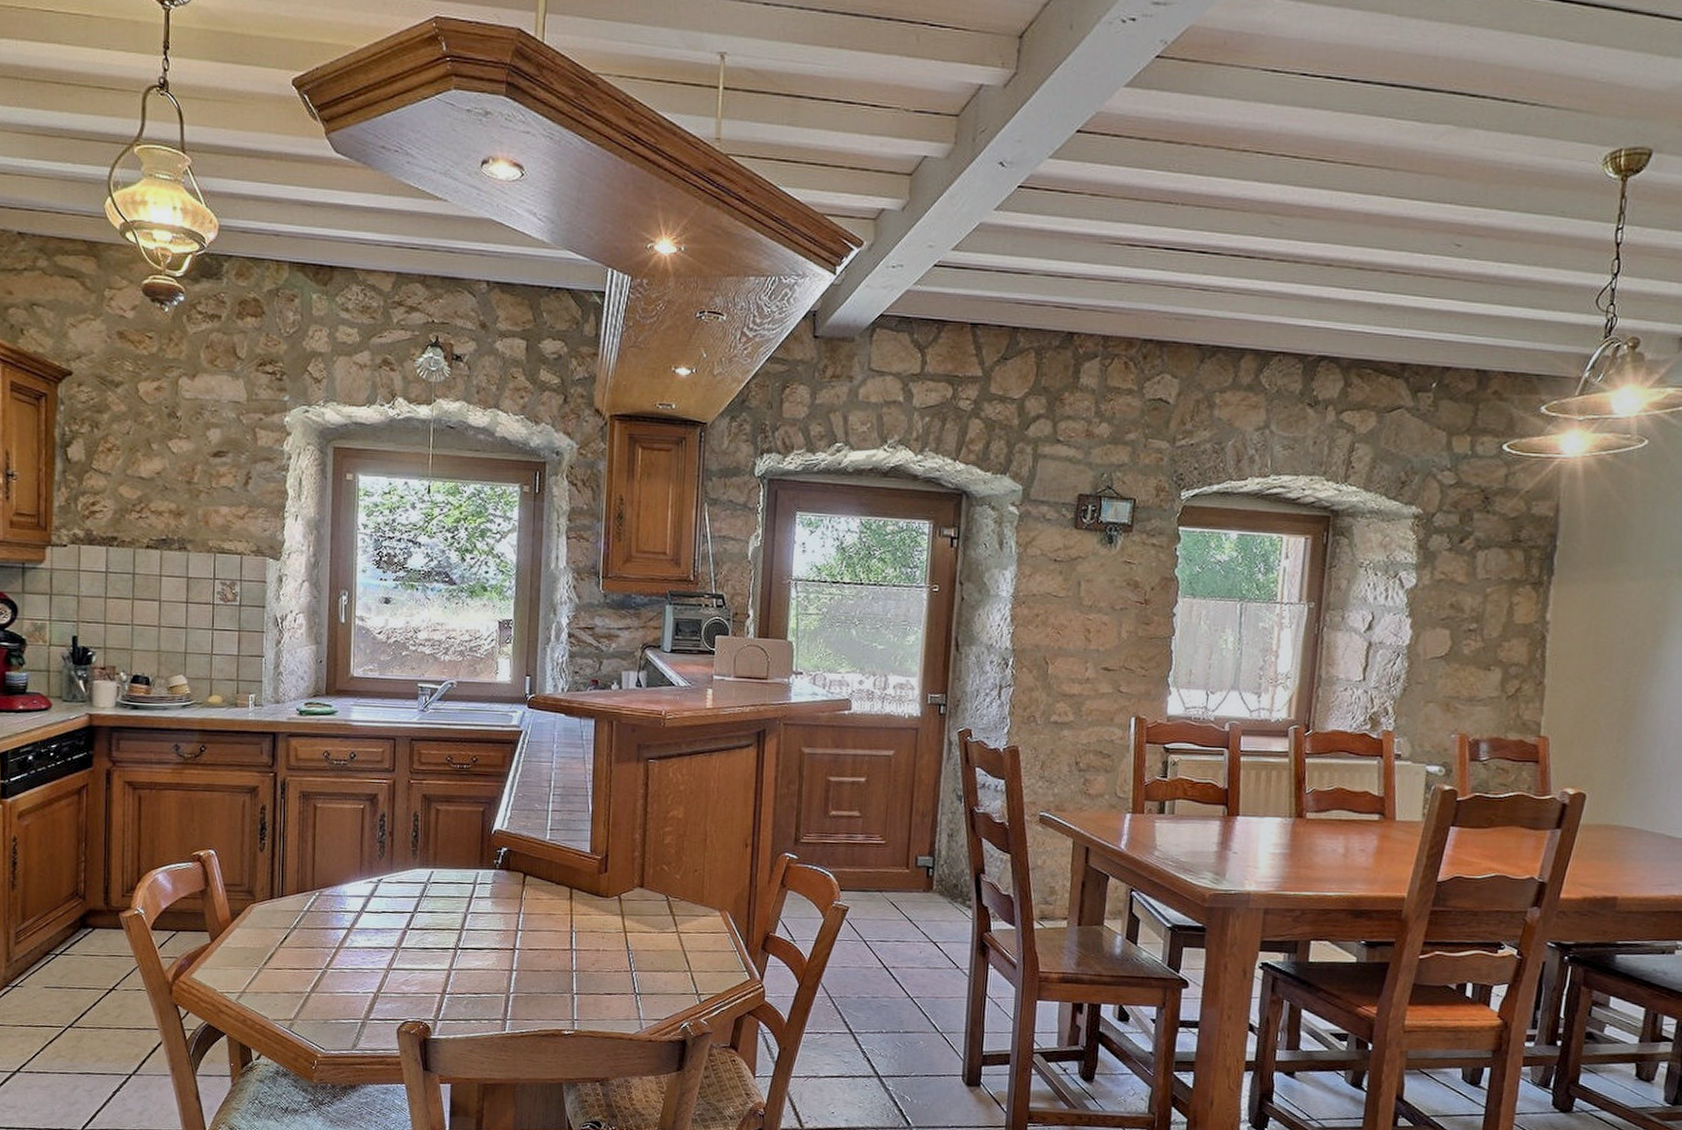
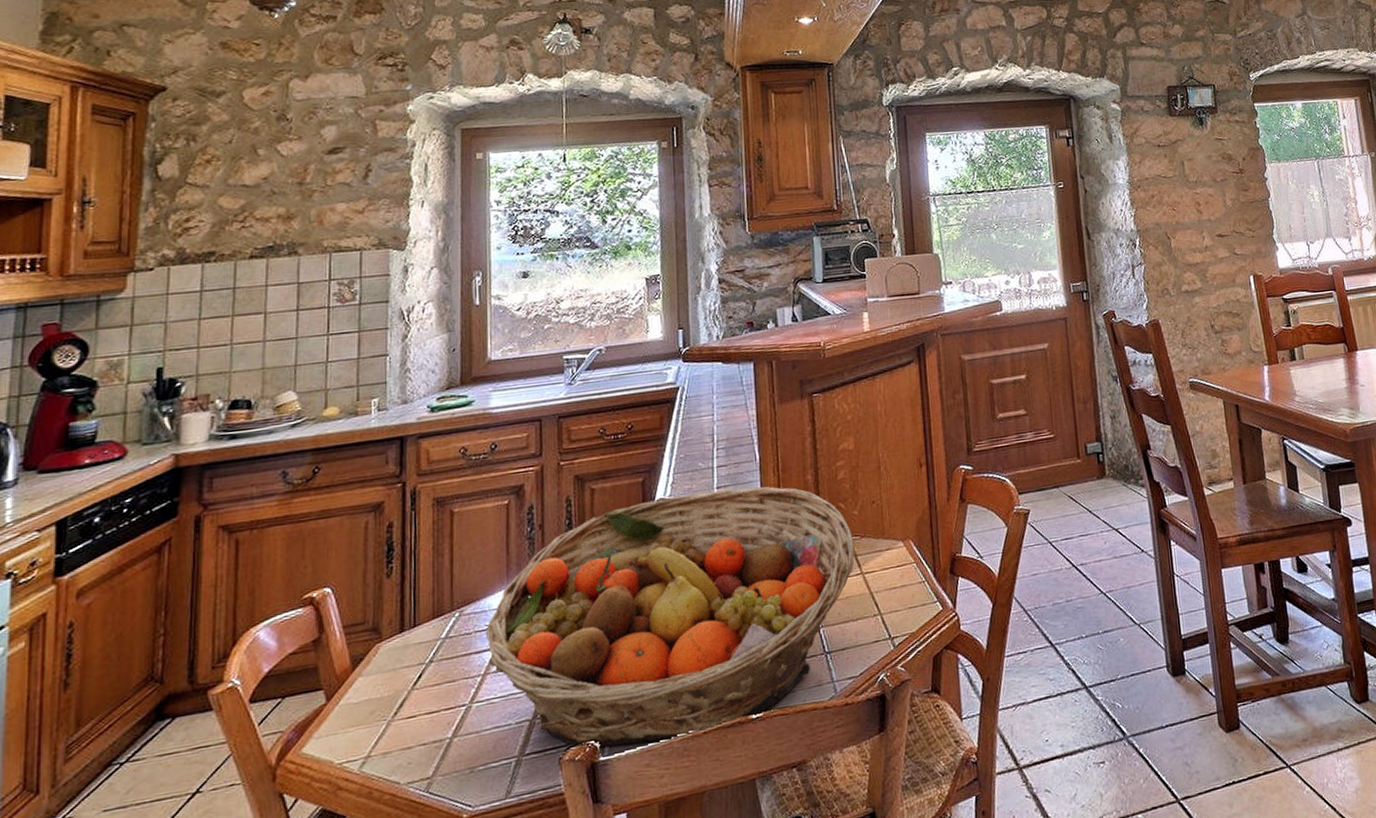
fruit basket: none [340,829,673,1035] -> present [485,486,855,747]

